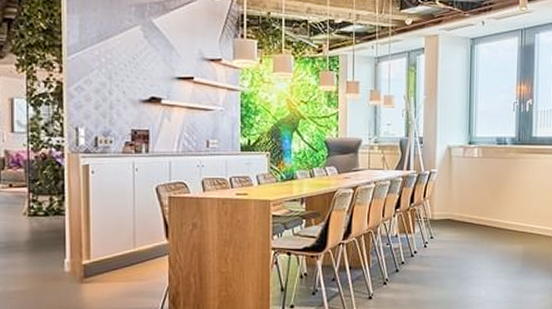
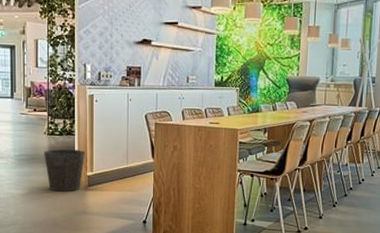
waste bin: none [23,233,79,287] -> present [44,149,85,192]

